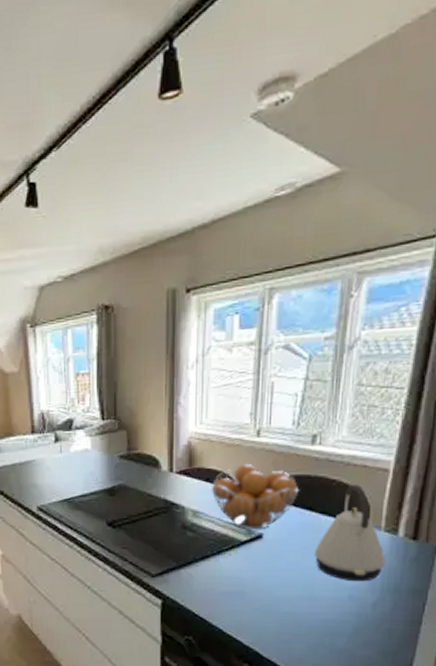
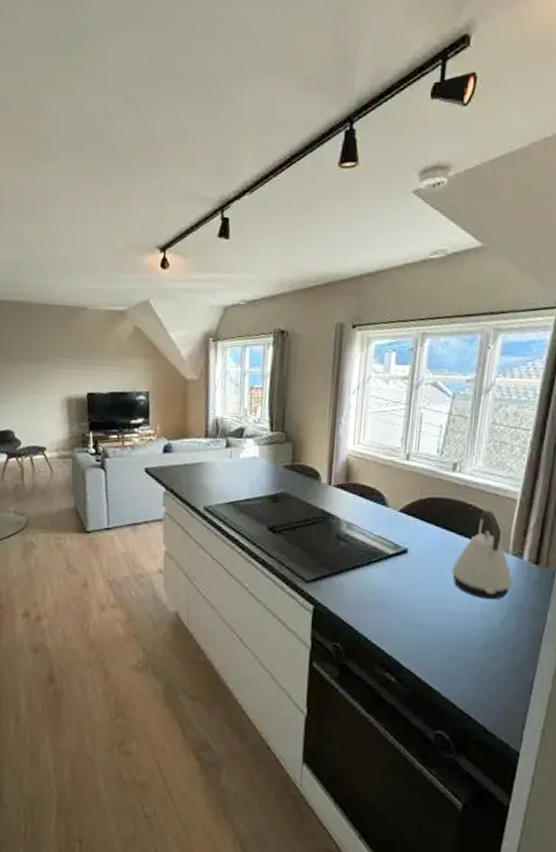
fruit basket: present [211,464,300,530] -> none [364,484,441,545]

